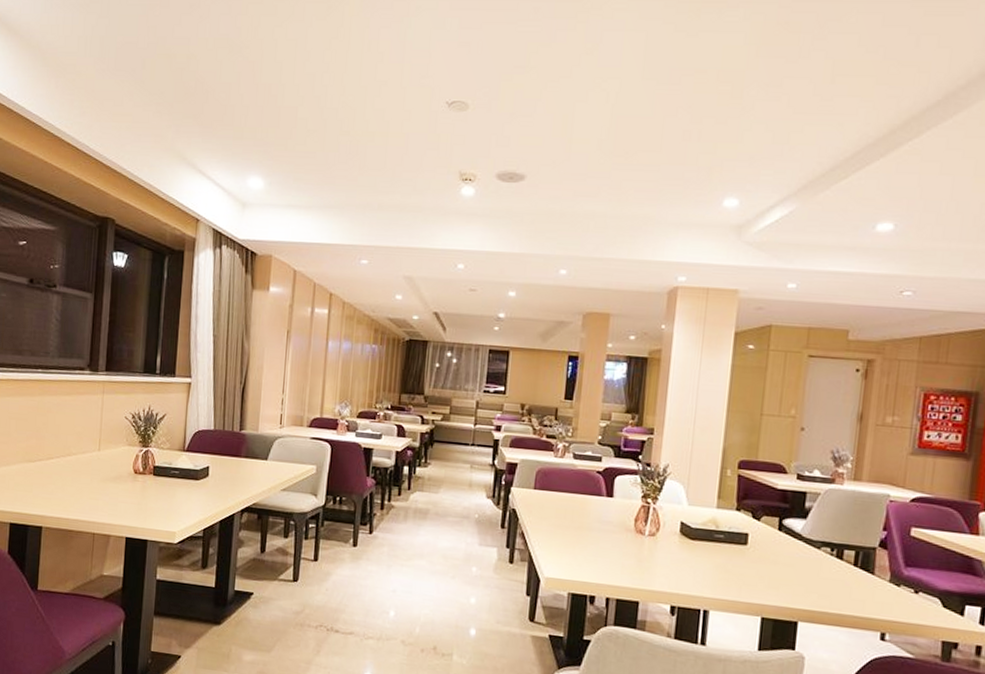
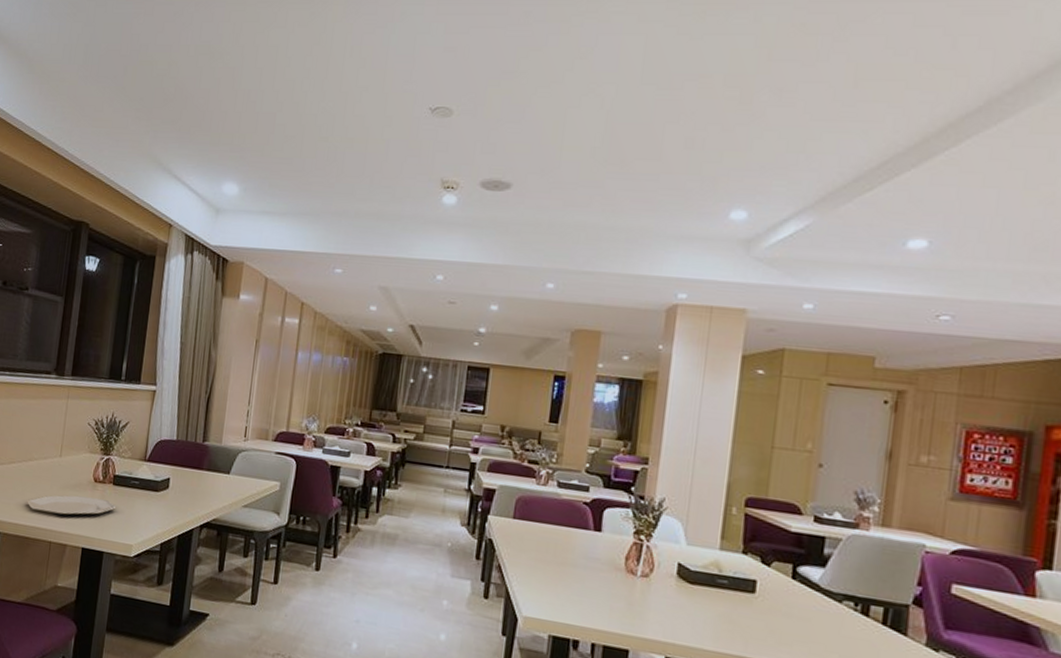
plate: none [67,487,158,507] -> present [26,495,117,516]

